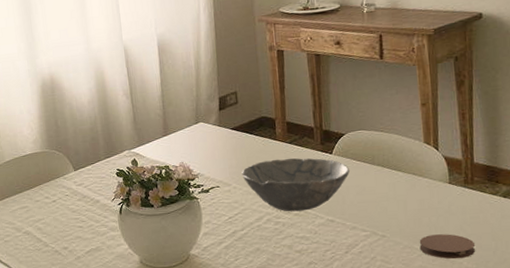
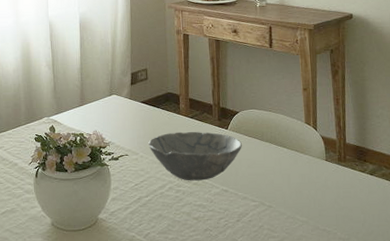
coaster: present [419,234,476,259] -> none [300,206,348,230]

